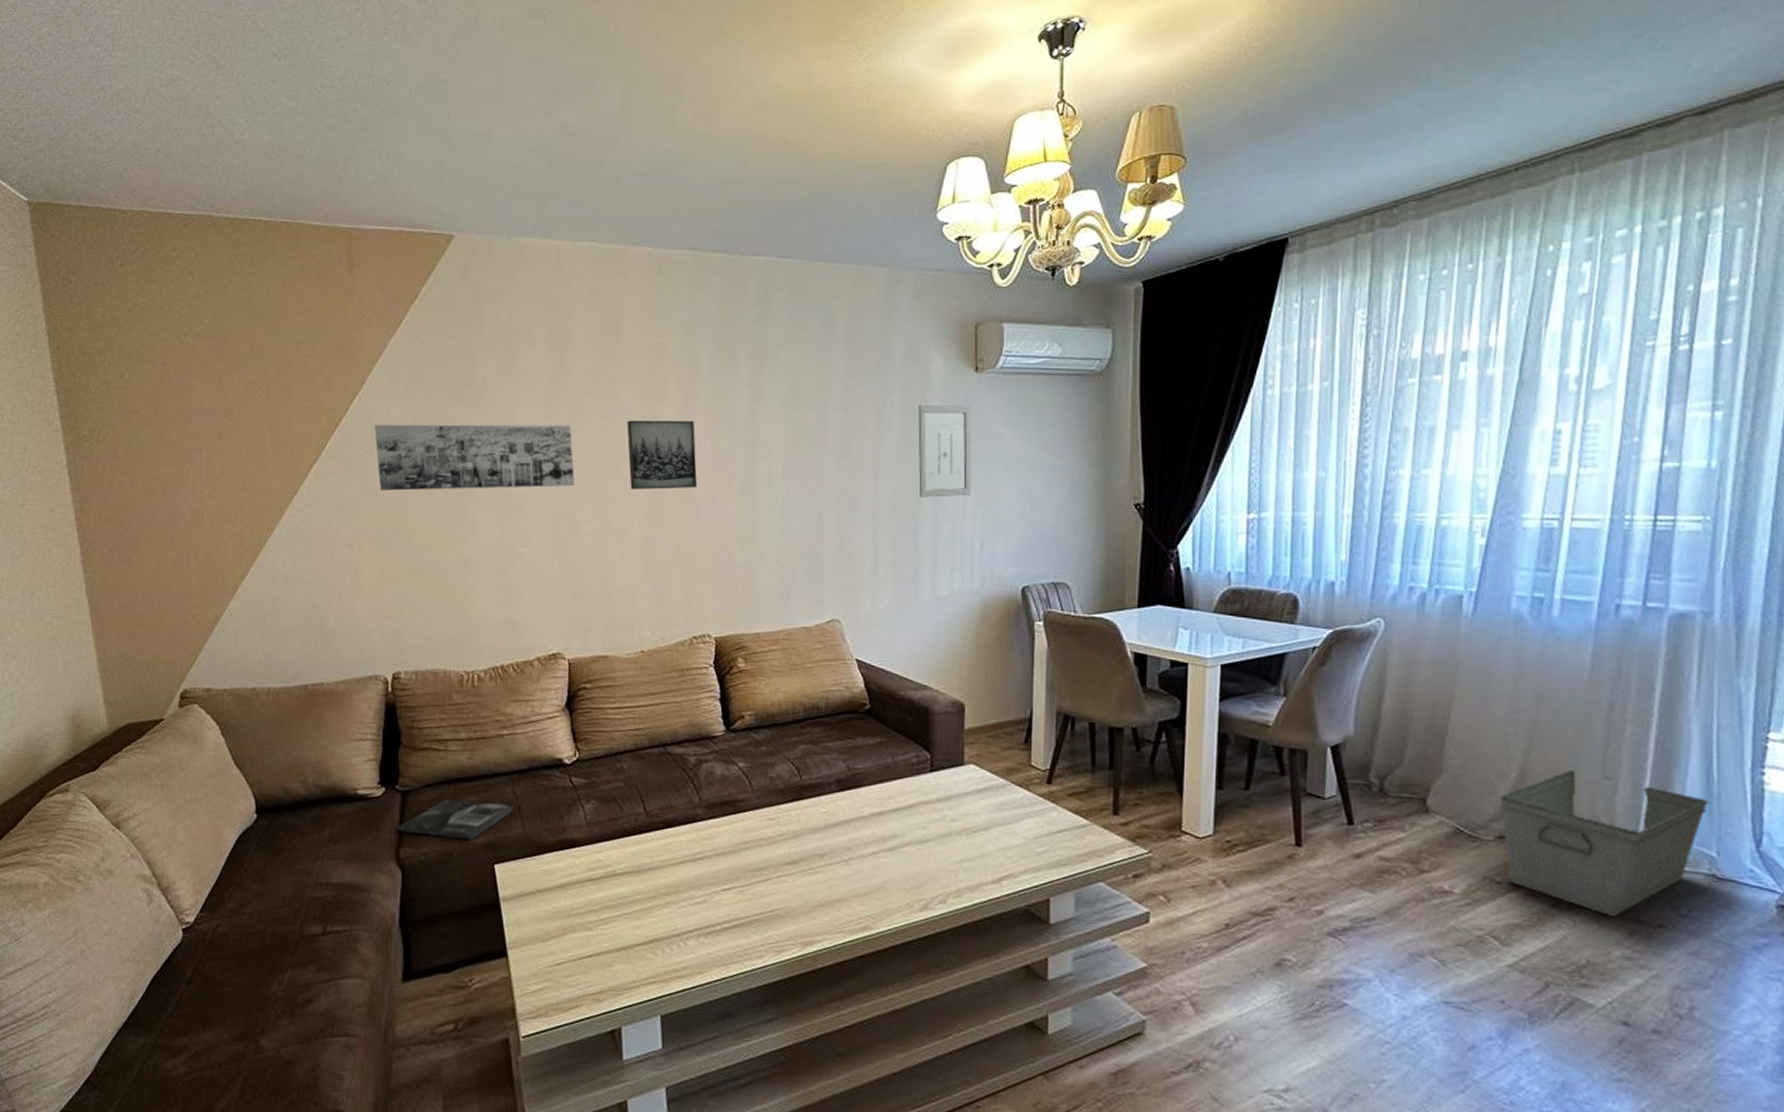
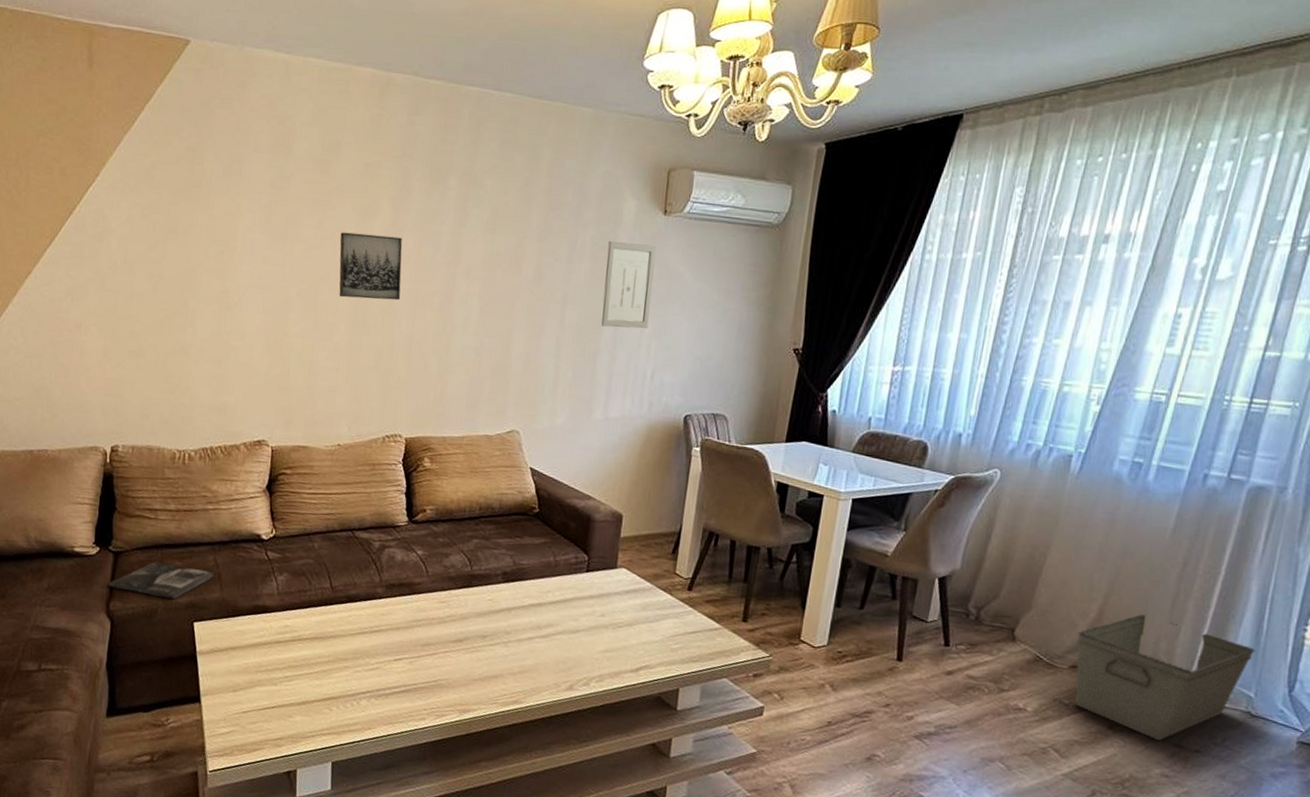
wall art: present [374,424,574,491] -> none [105,216,289,289]

